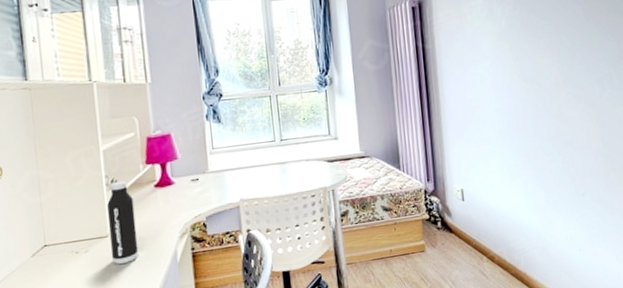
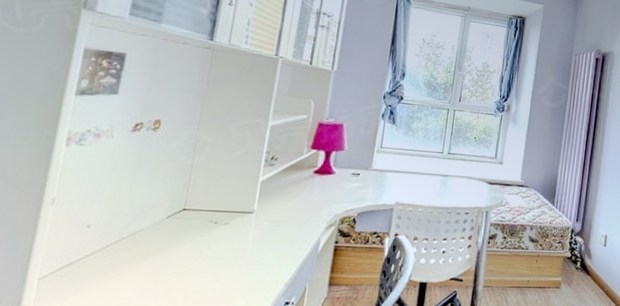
water bottle: present [107,180,139,264] -> none [250,159,289,243]

